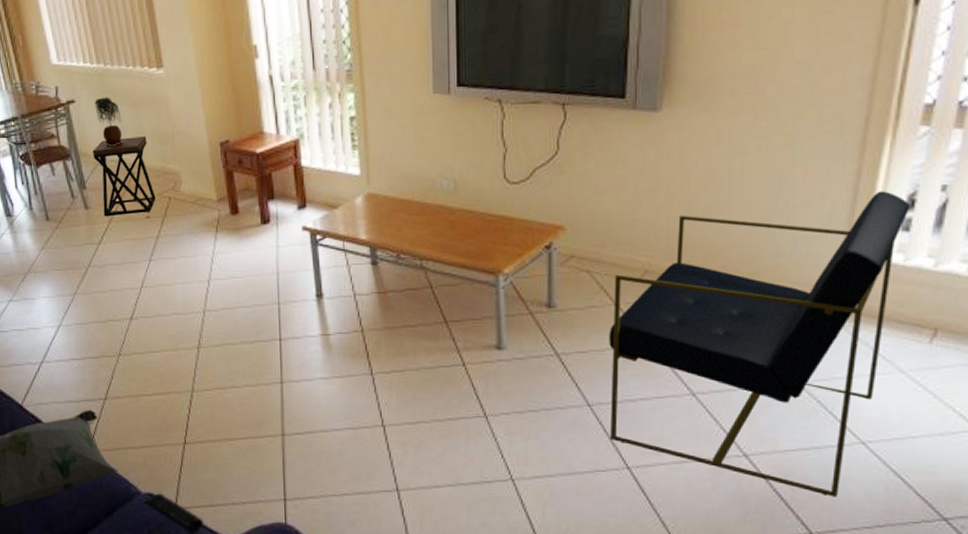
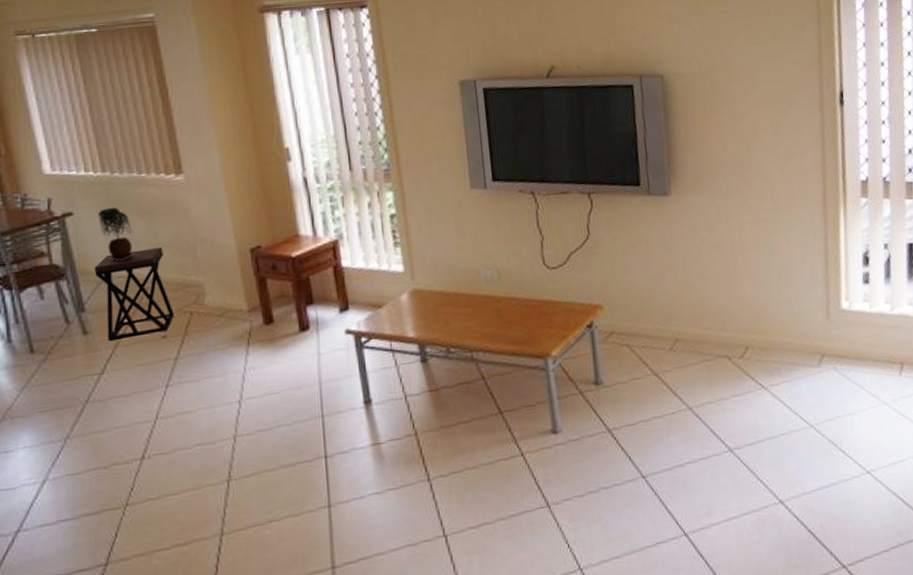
armchair: present [609,191,911,497] -> none [651,252,869,528]

